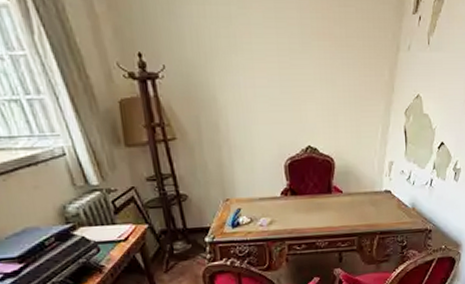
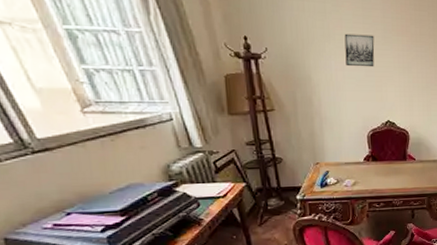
wall art: none [254,42,291,82] -> present [344,33,375,67]

